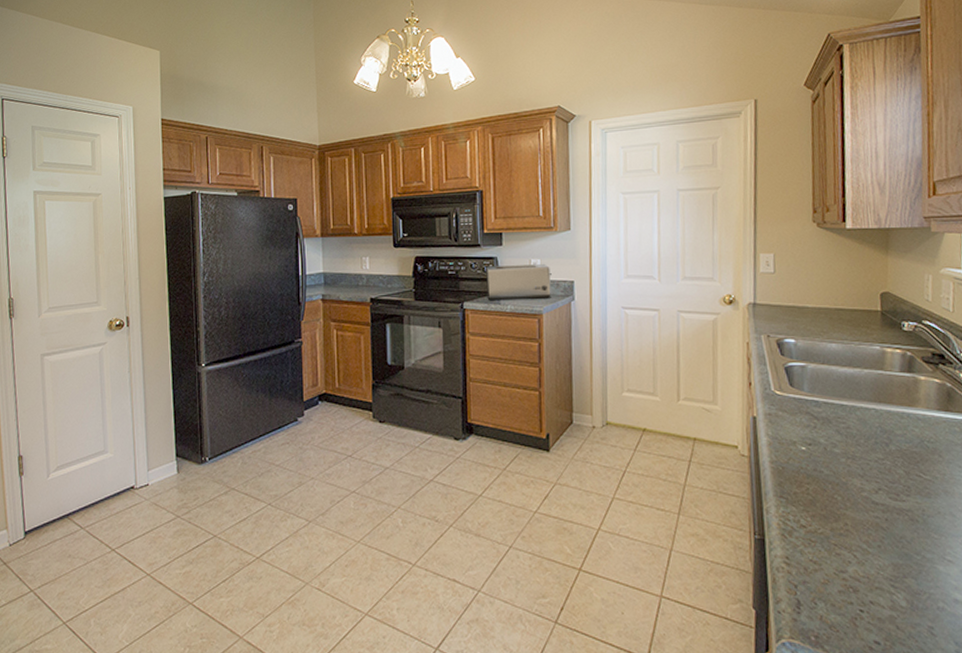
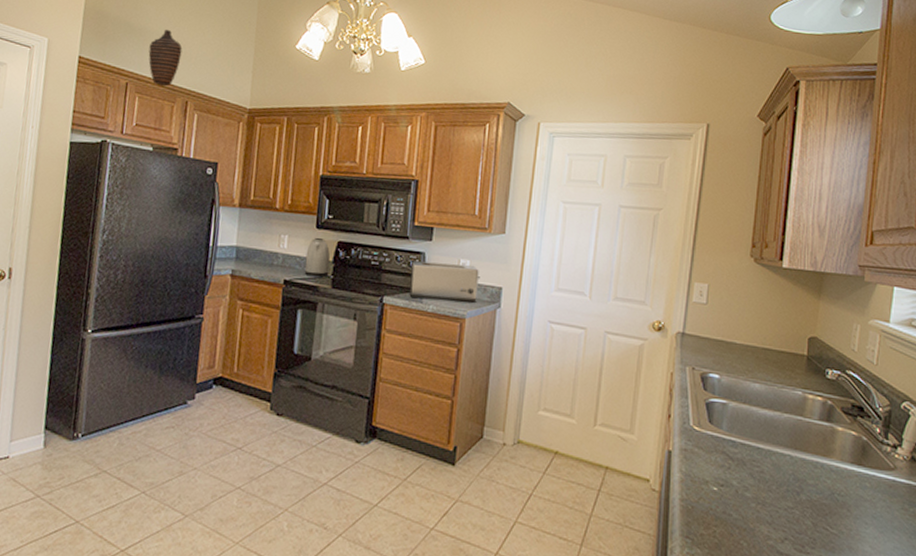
decorative vase: none [222,82,252,136] -> present [148,29,183,87]
kettle: none [387,256,411,292] -> present [304,238,331,277]

